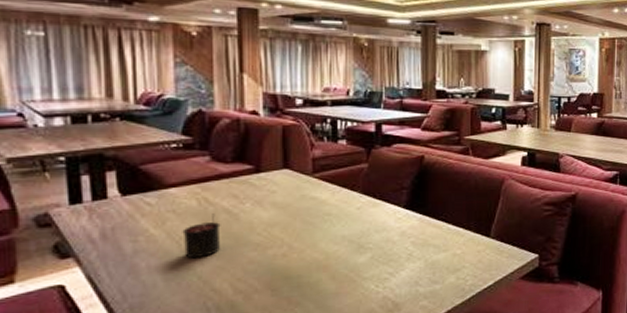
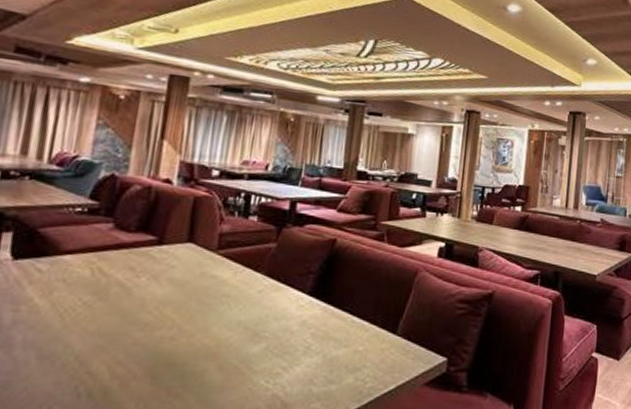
candle: present [182,213,221,259] -> none [65,286,111,335]

